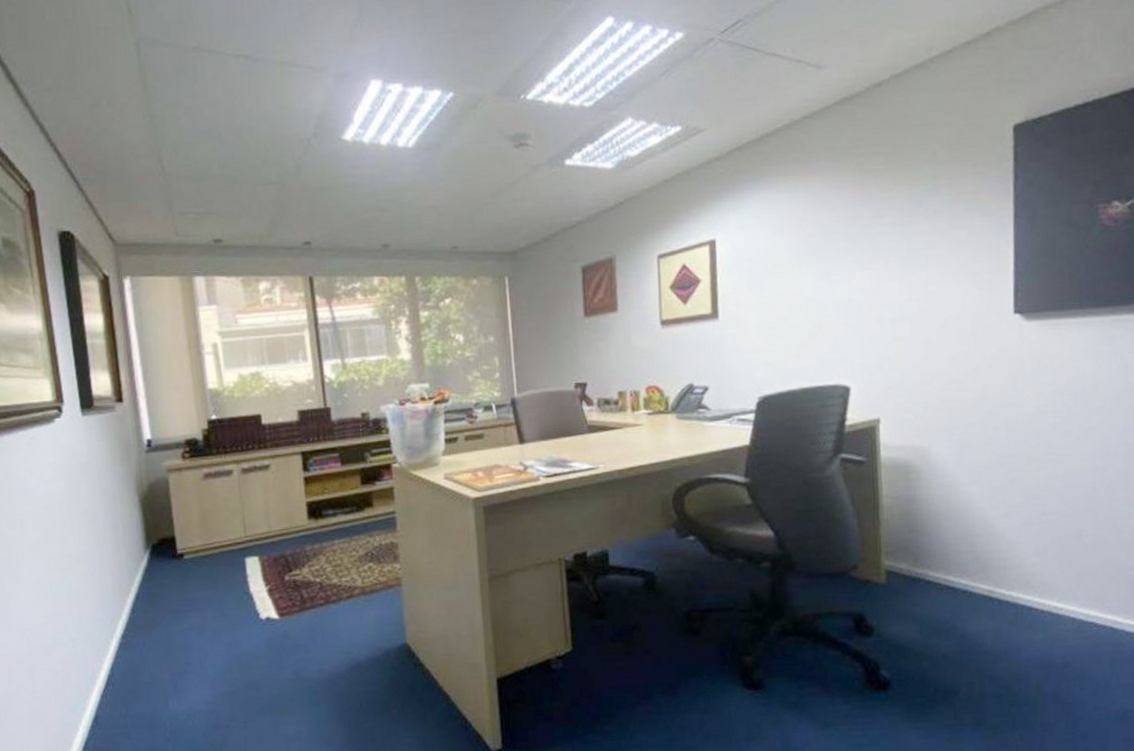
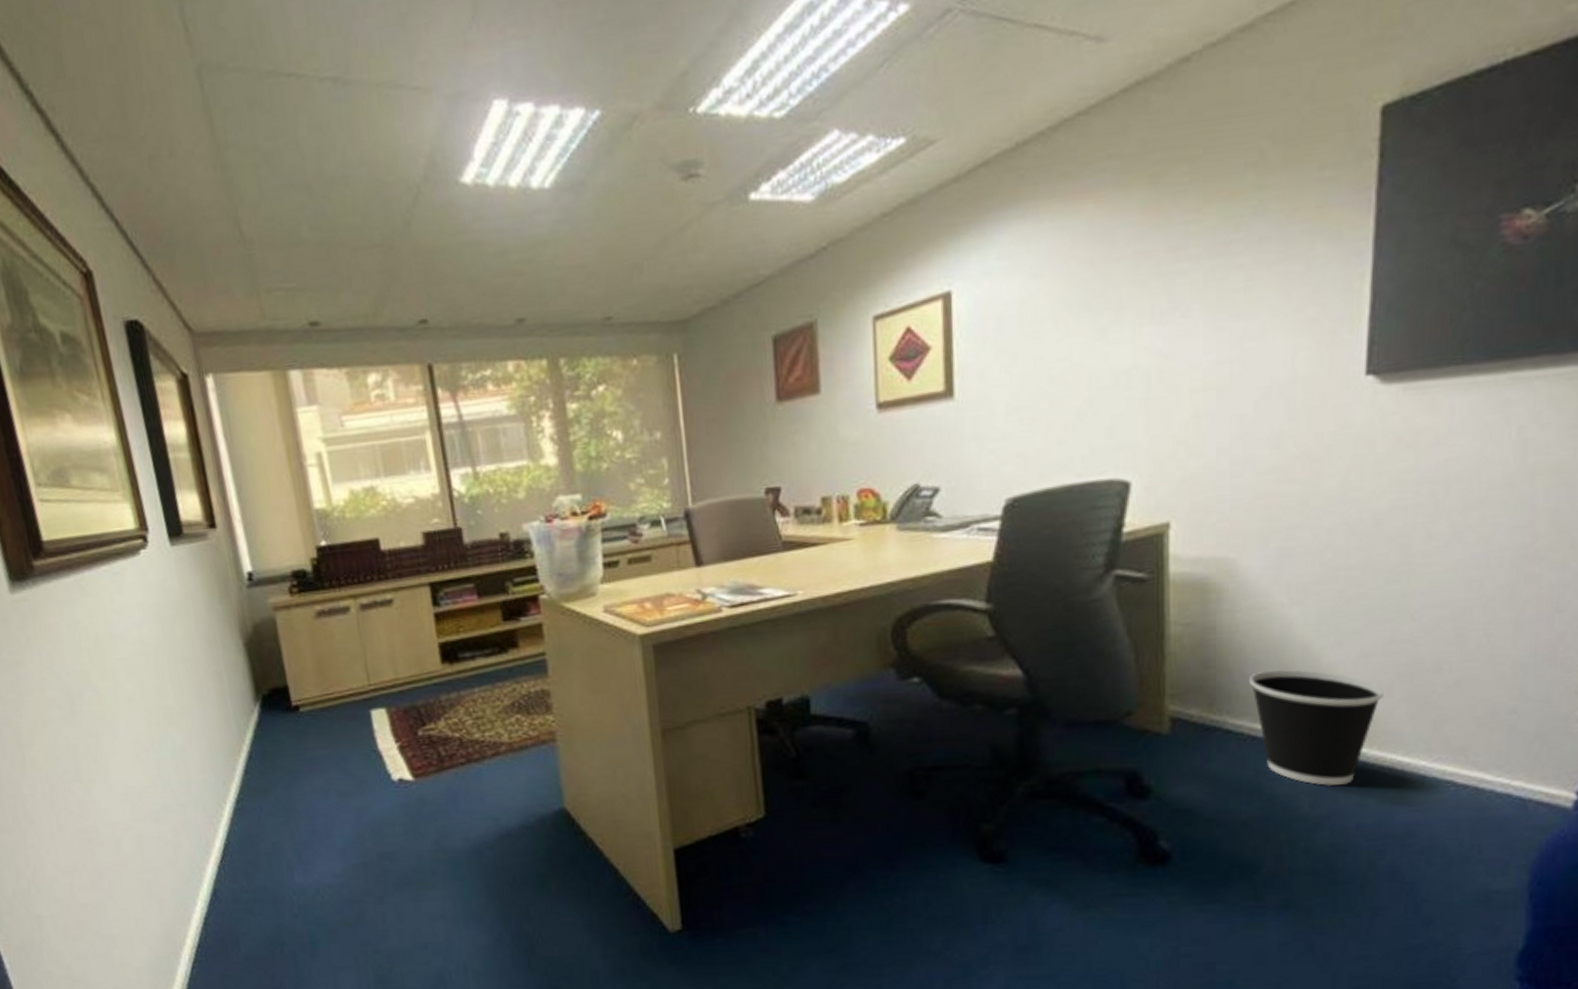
wastebasket: none [942,534,1041,626] -> present [1248,669,1383,786]

